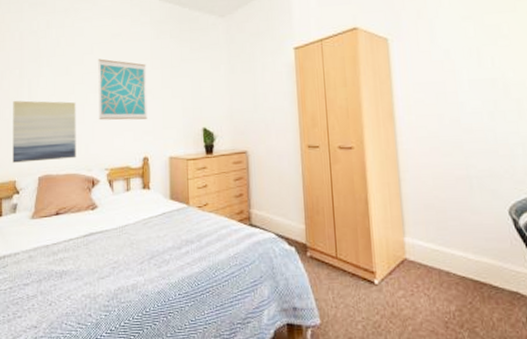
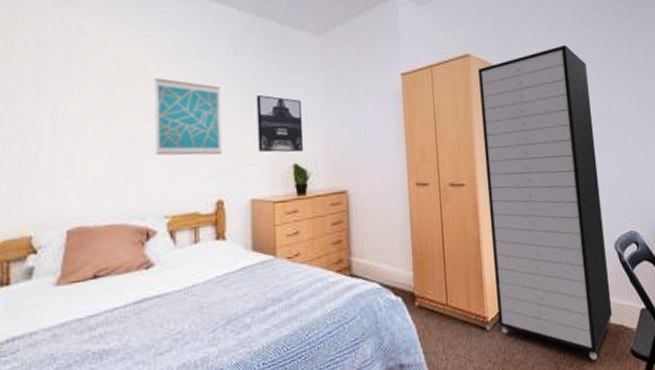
wall art: present [12,100,76,163] -> none [26,130,123,213]
wall art: none [173,70,211,118] -> present [256,95,304,153]
storage cabinet: none [366,13,507,324] -> present [478,44,613,360]

